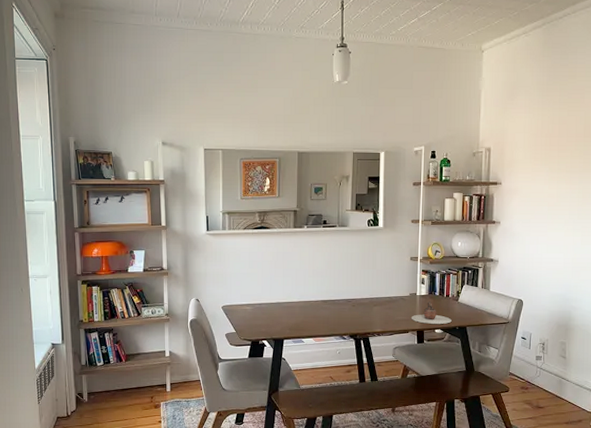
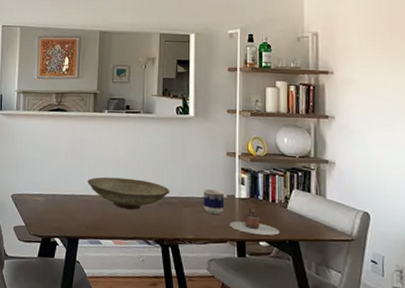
decorative bowl: none [290,285,362,311] -> present [87,176,170,210]
cup: none [390,290,408,310] -> present [203,189,225,214]

